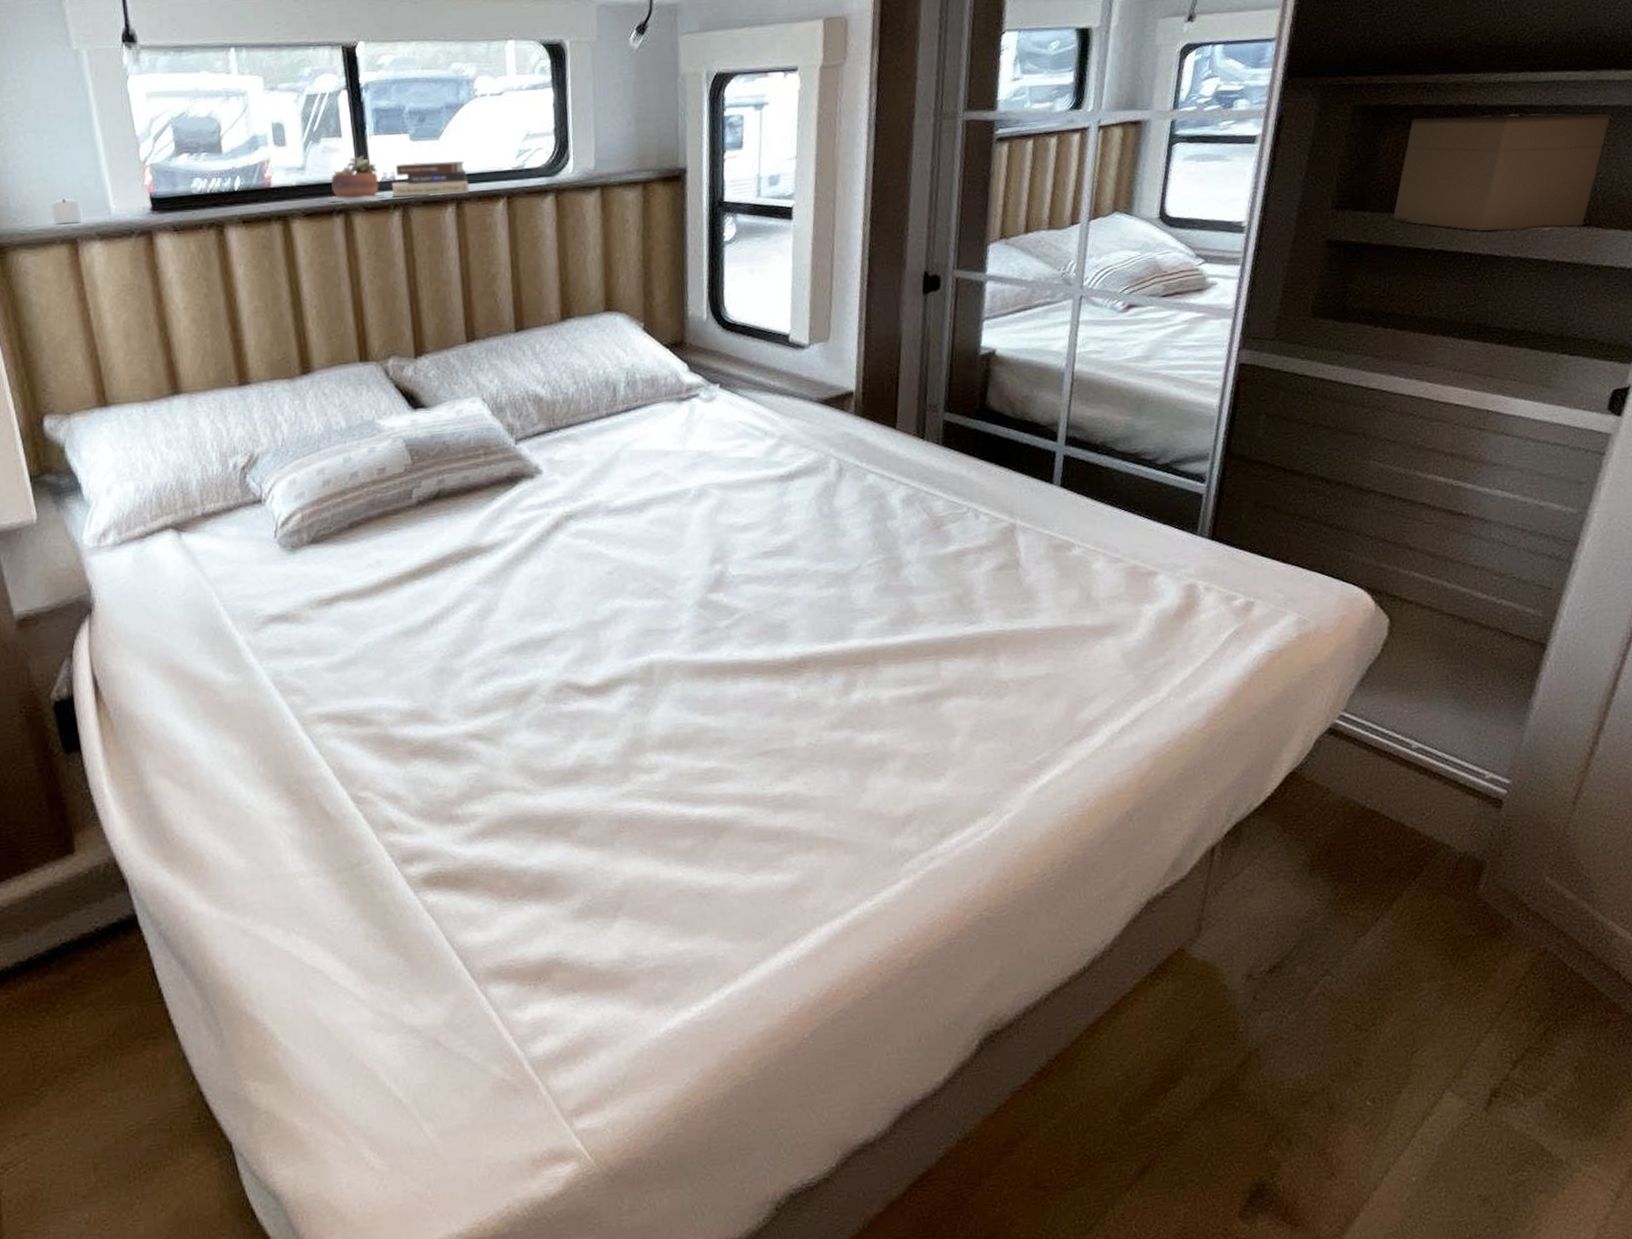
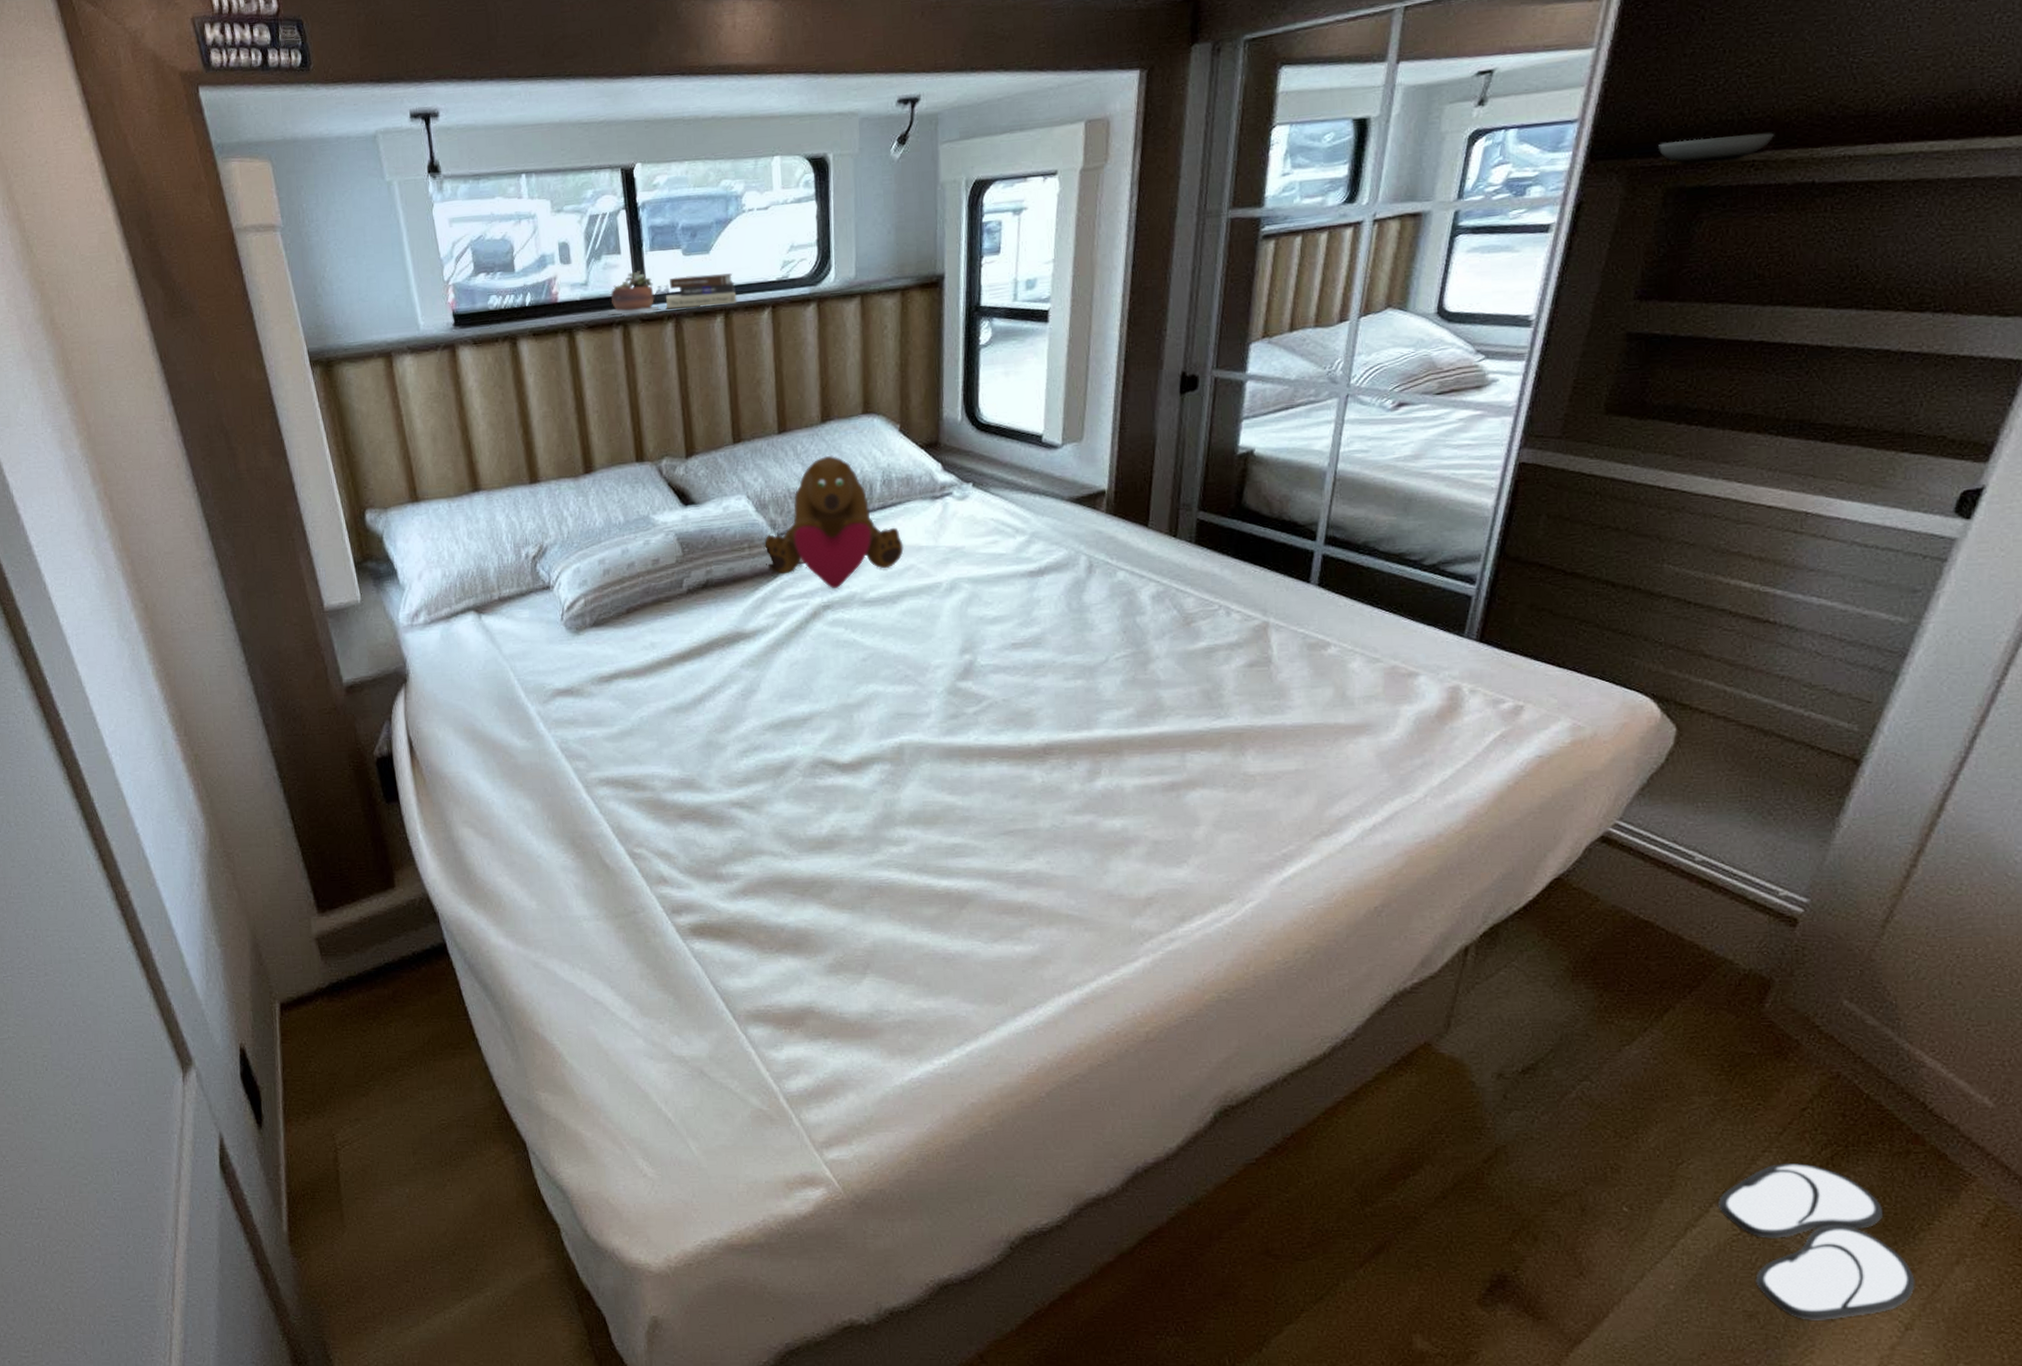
candle: present [50,198,83,224] -> none [369,316,396,339]
bear: none [501,355,650,497] -> present [764,455,904,588]
decorative bowl: none [1345,58,1442,84] -> present [1658,133,1775,165]
decorative box: present [1392,113,1611,232] -> none [1705,186,1982,321]
slippers: none [1450,1041,1622,1198] -> present [1718,1163,1915,1320]

